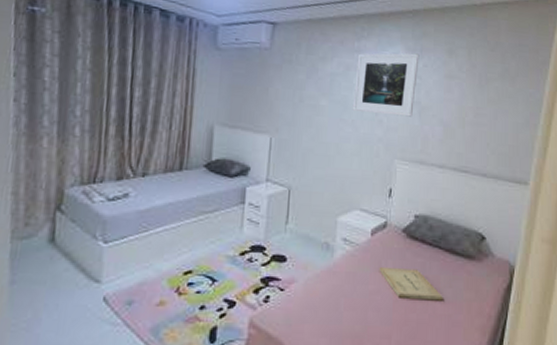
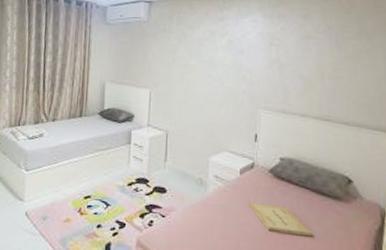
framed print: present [352,53,420,117] -> none [218,19,277,73]

